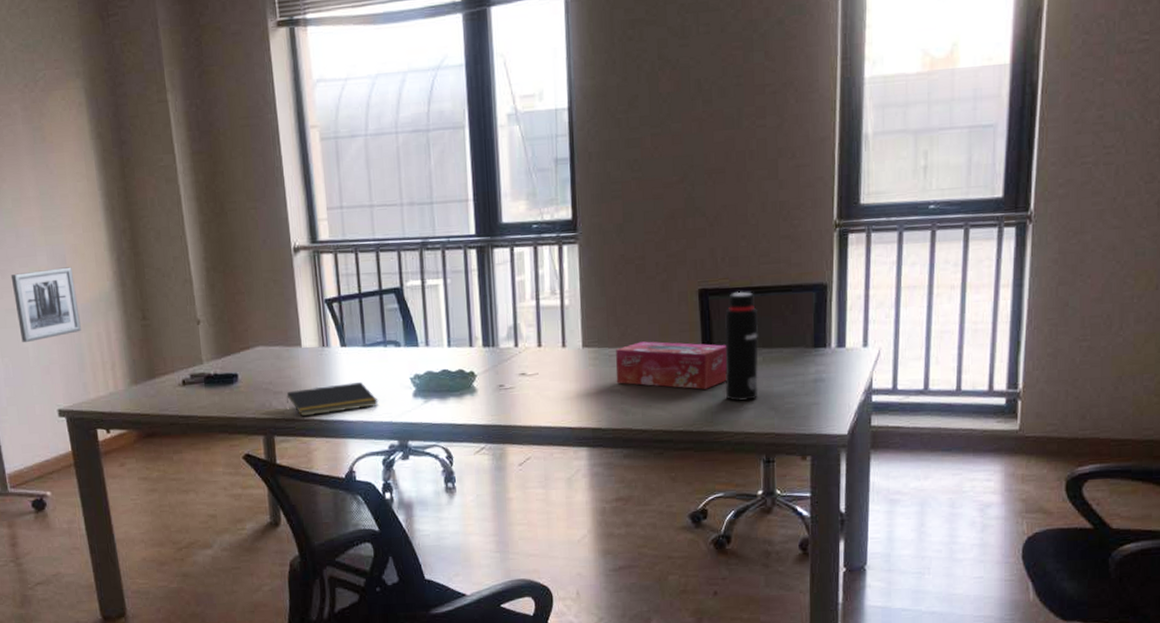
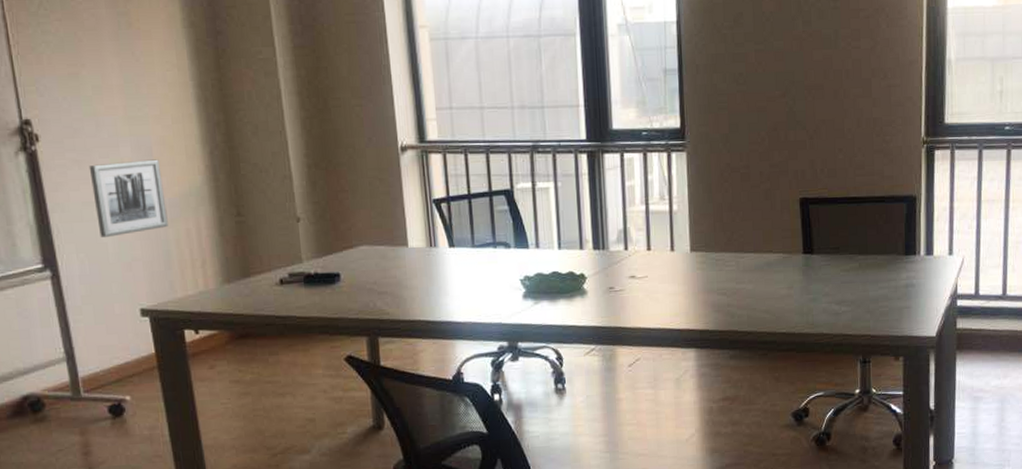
notepad: present [286,381,379,417] -> none [392,282,488,318]
tissue box: present [616,341,727,390] -> none [722,246,827,293]
water bottle: present [724,291,759,401] -> none [823,201,855,305]

